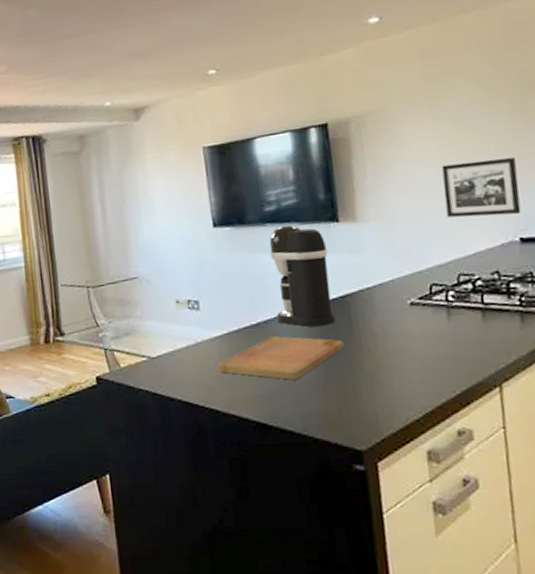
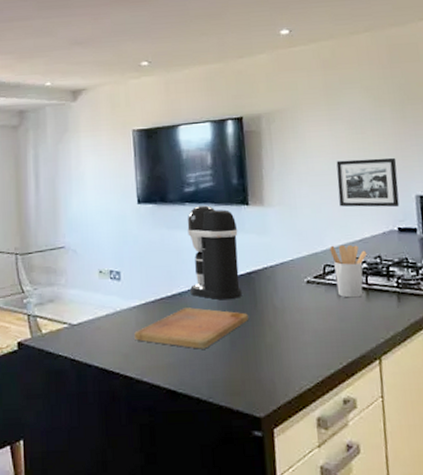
utensil holder: none [436,260,483,320] -> present [330,244,367,298]

